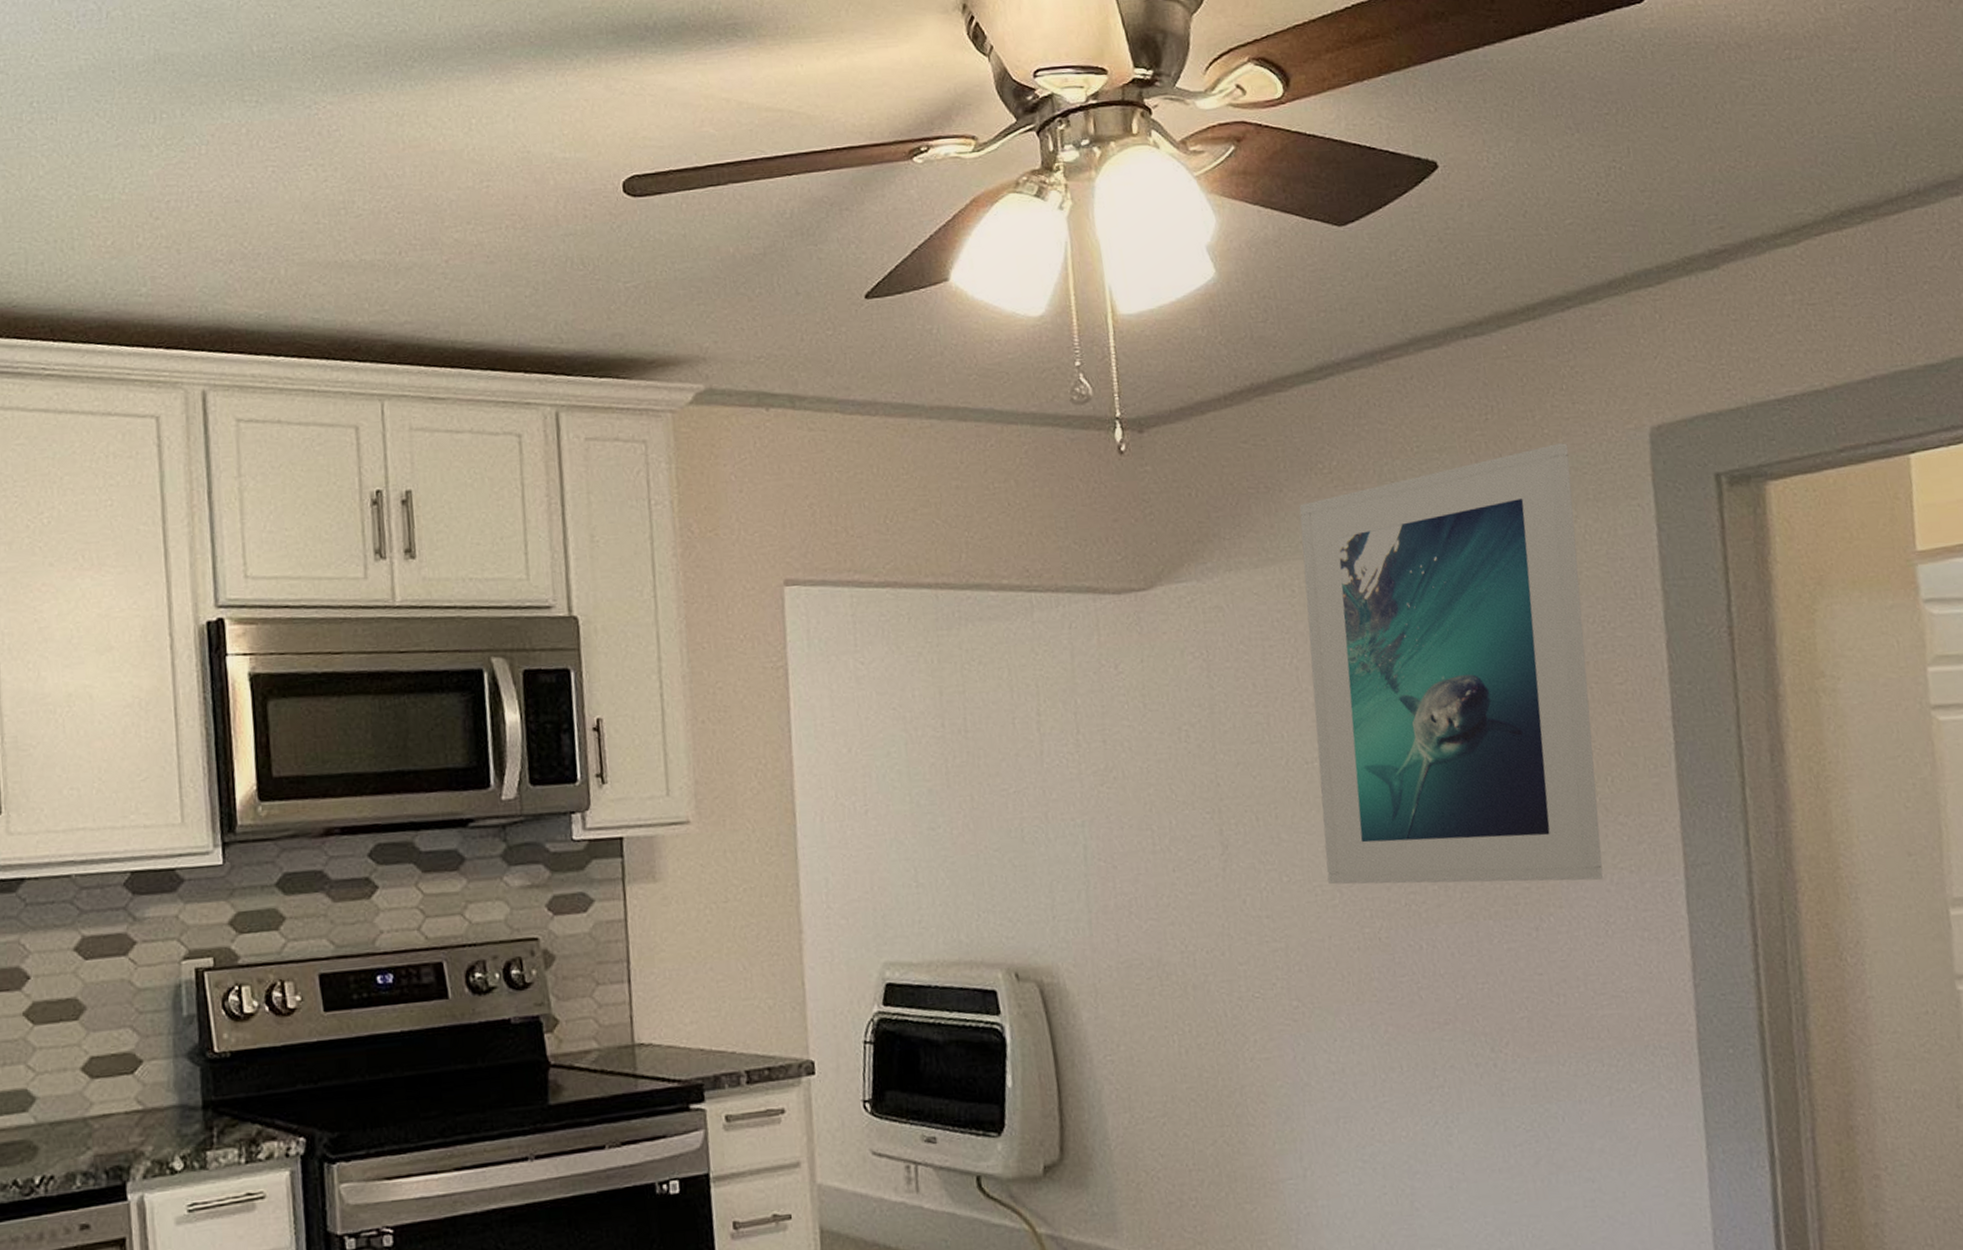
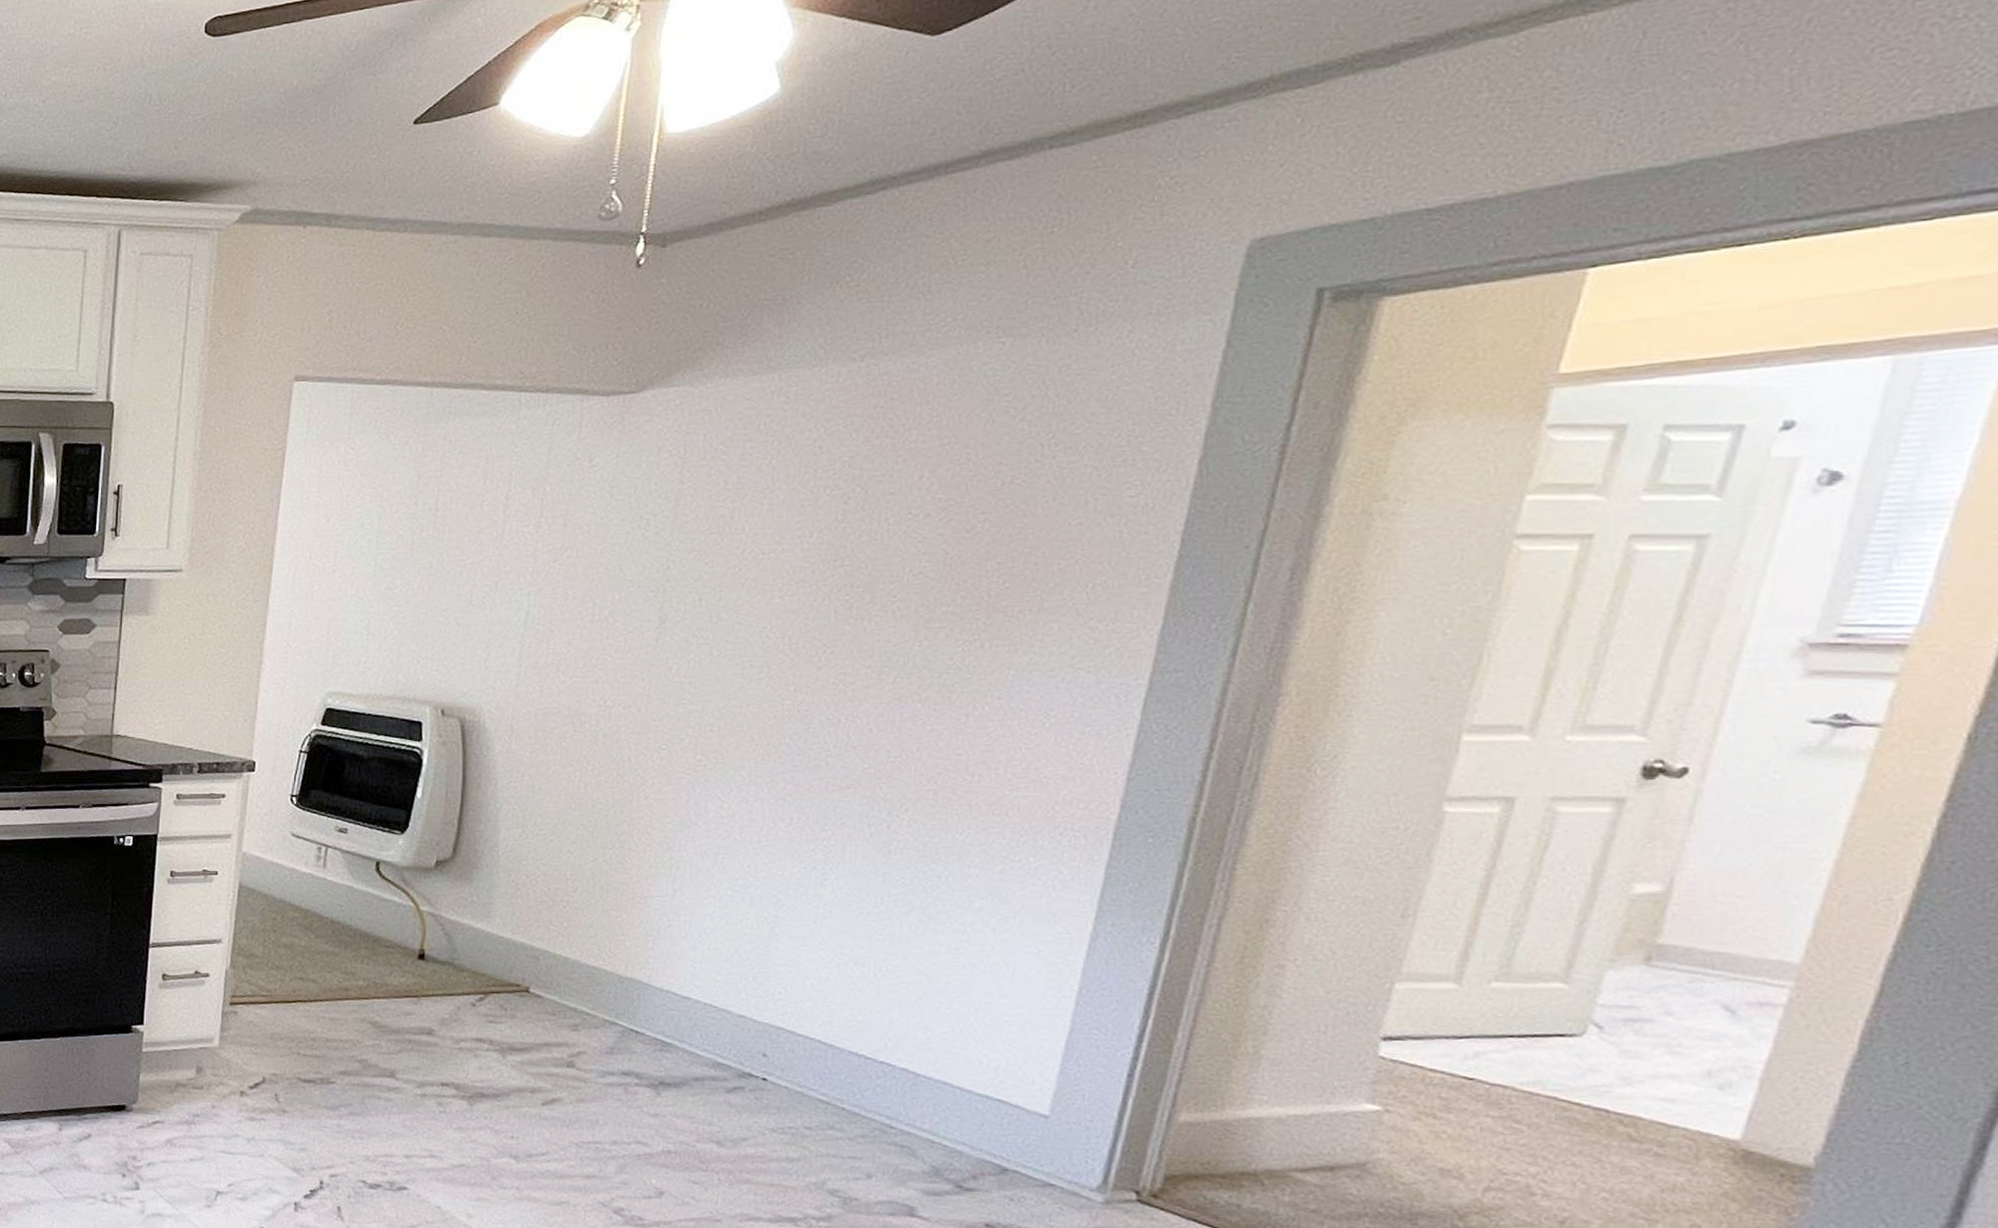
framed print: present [1299,443,1604,885] -> none [758,256,1142,677]

